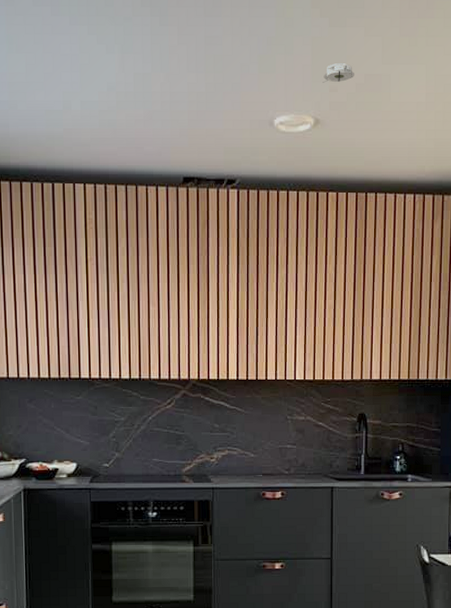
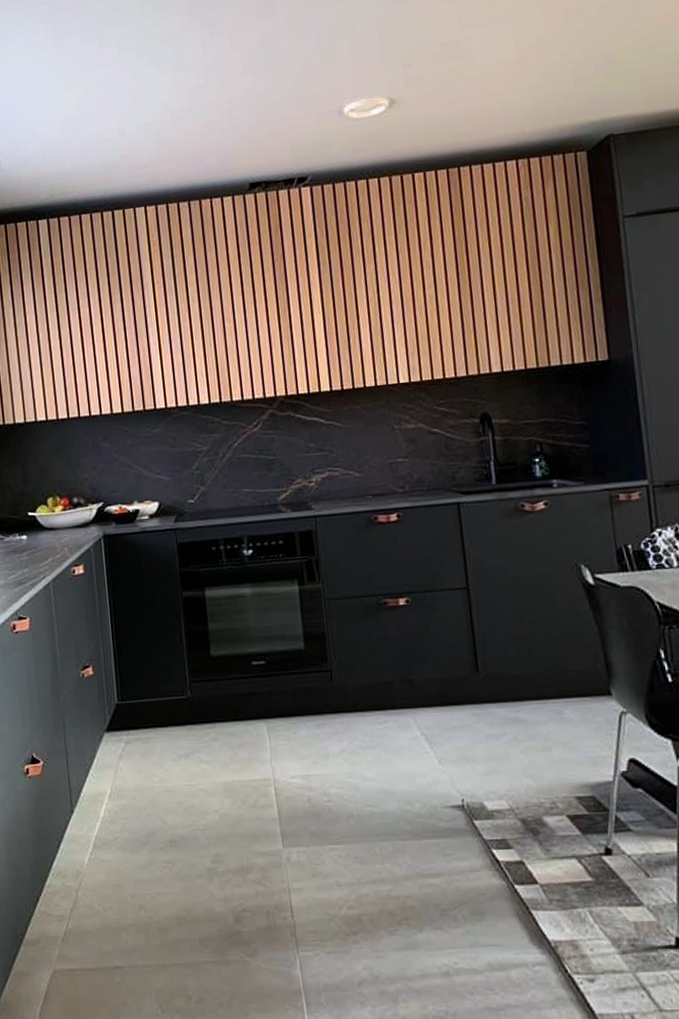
smoke detector: present [322,63,354,83] -> none [393,36,429,61]

